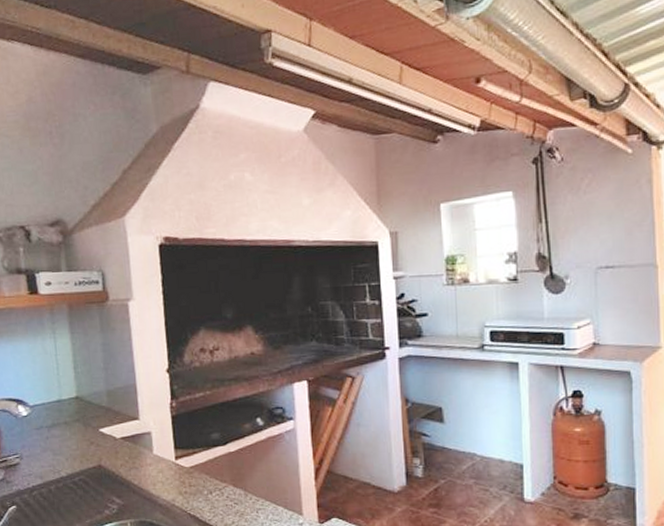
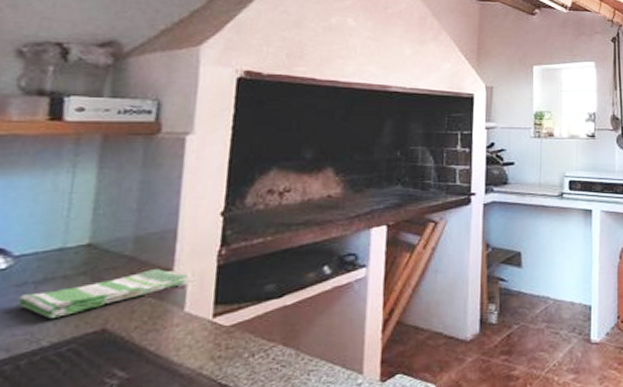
dish towel: none [40,418,151,455] -> present [18,269,188,318]

